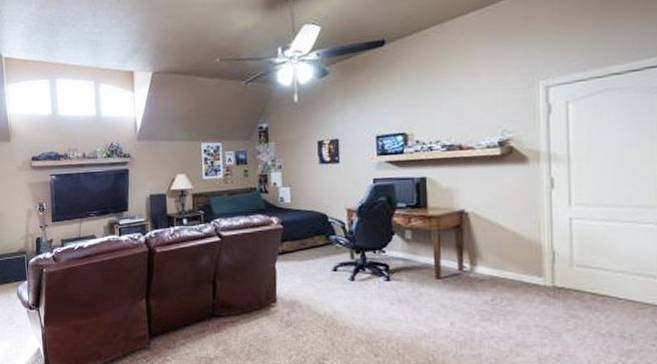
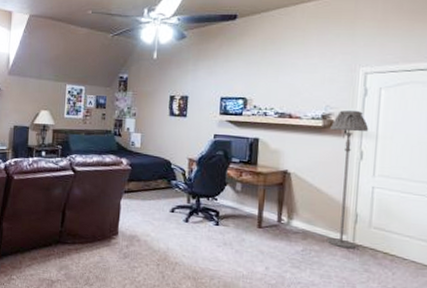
floor lamp: none [510,132,558,292] -> present [326,110,369,248]

